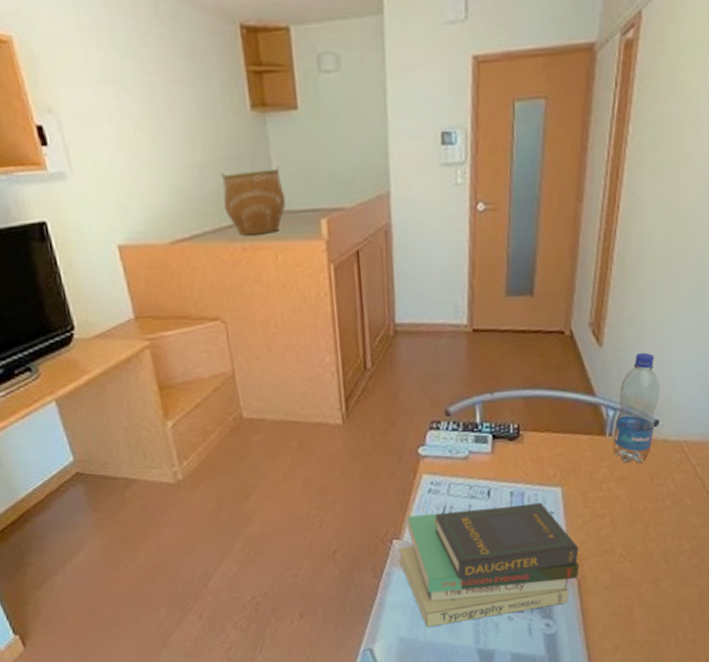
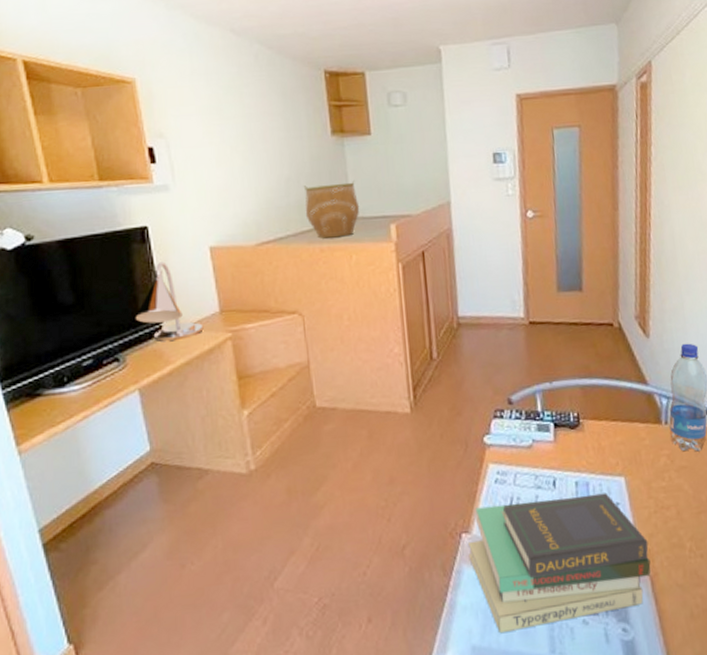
table lamp: none [43,262,119,350] -> present [135,261,204,341]

